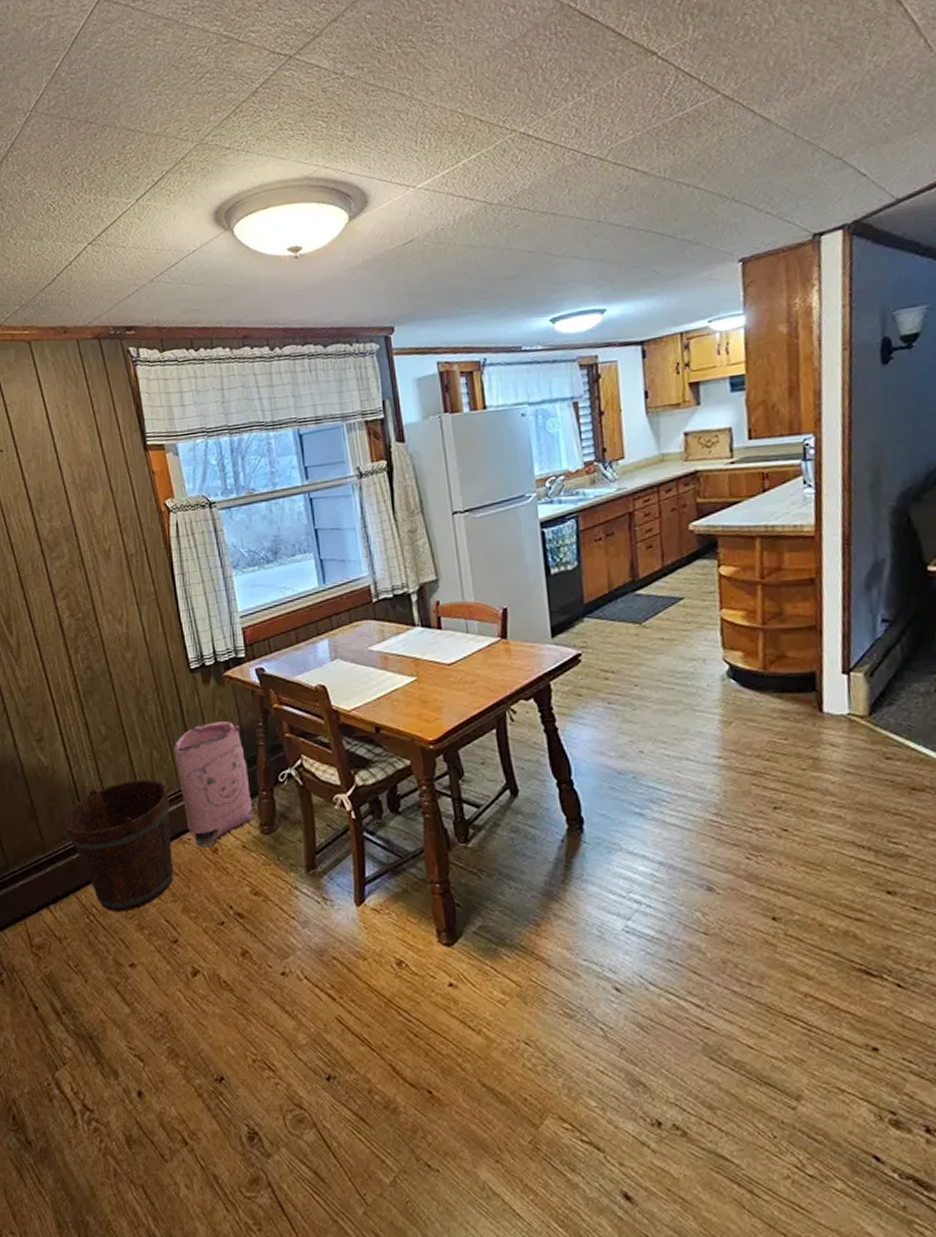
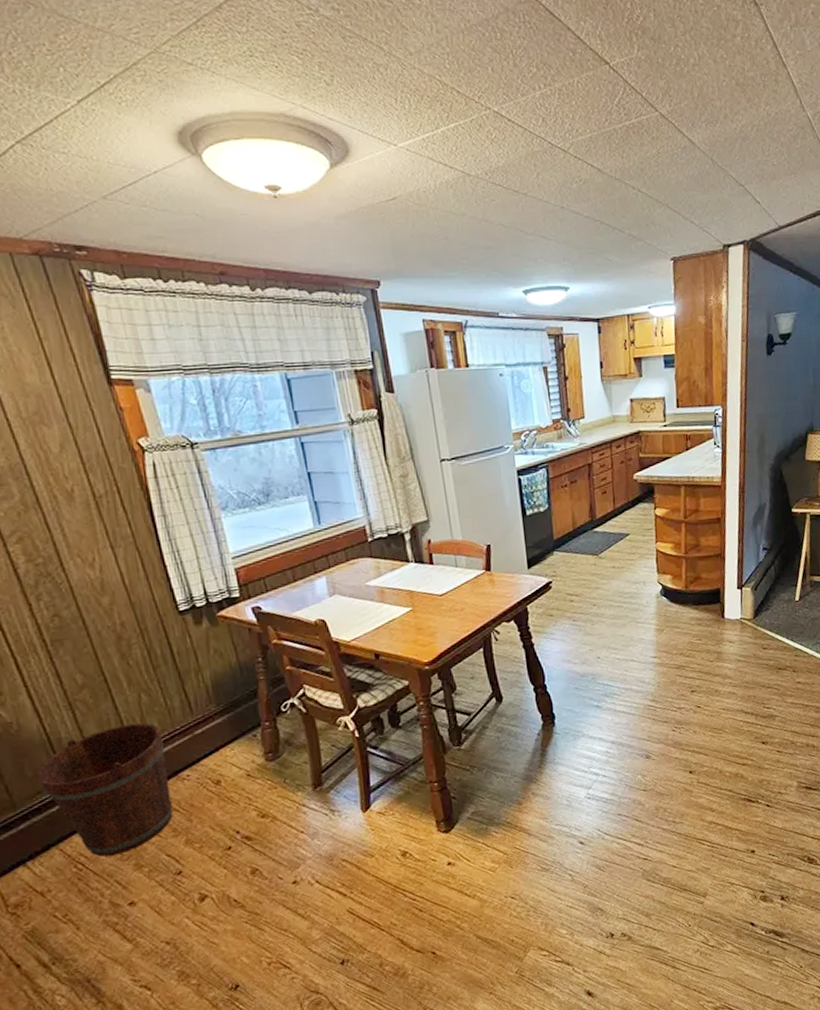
bag: present [174,721,254,848] -> none [165,659,257,782]

